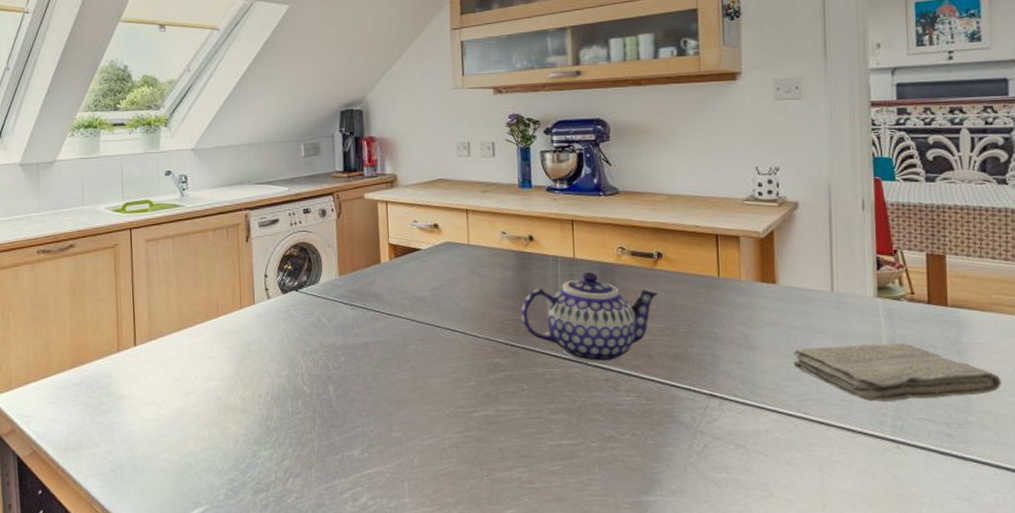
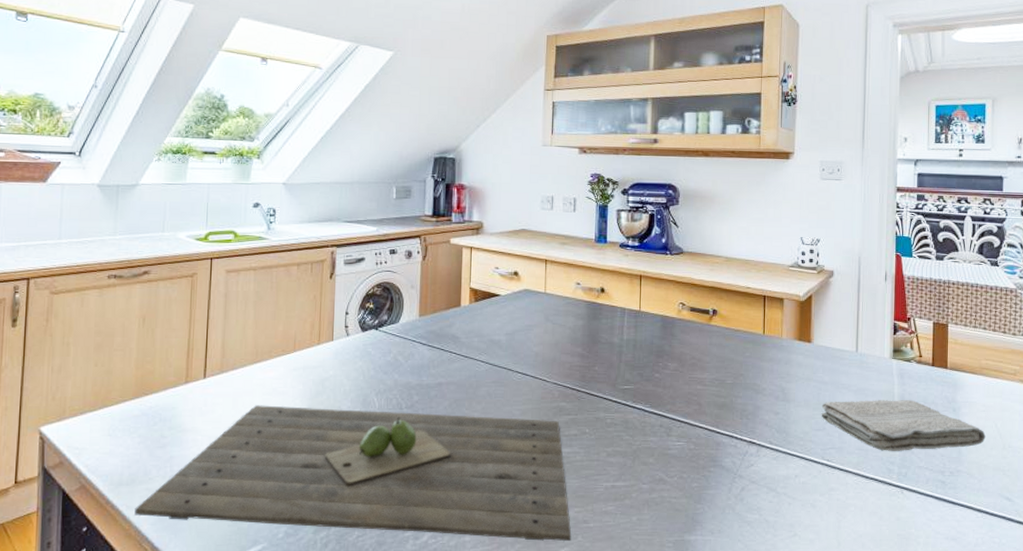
cutting board: none [83,370,517,503] -> present [134,405,572,542]
teapot: present [521,271,658,363] -> none [588,324,711,410]

